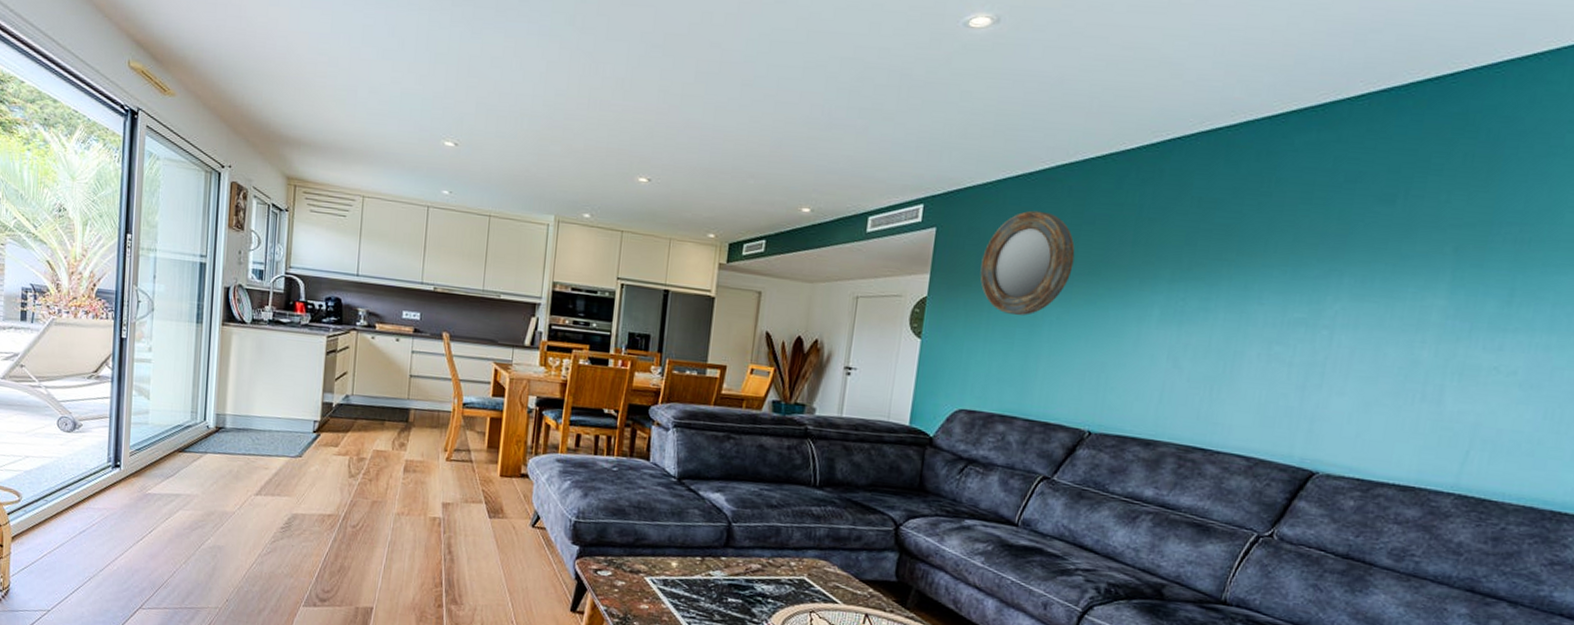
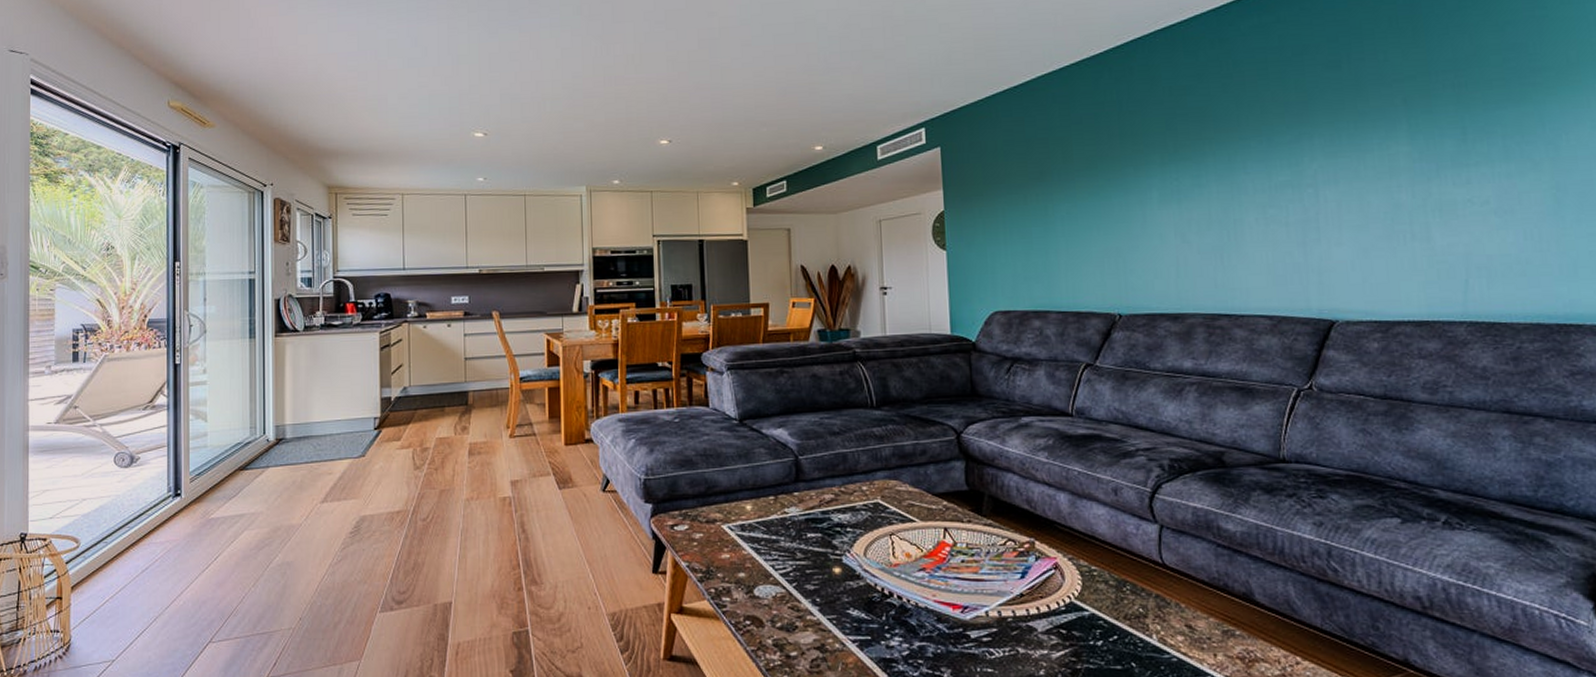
home mirror: present [980,210,1075,316] -> none [987,119,1071,216]

